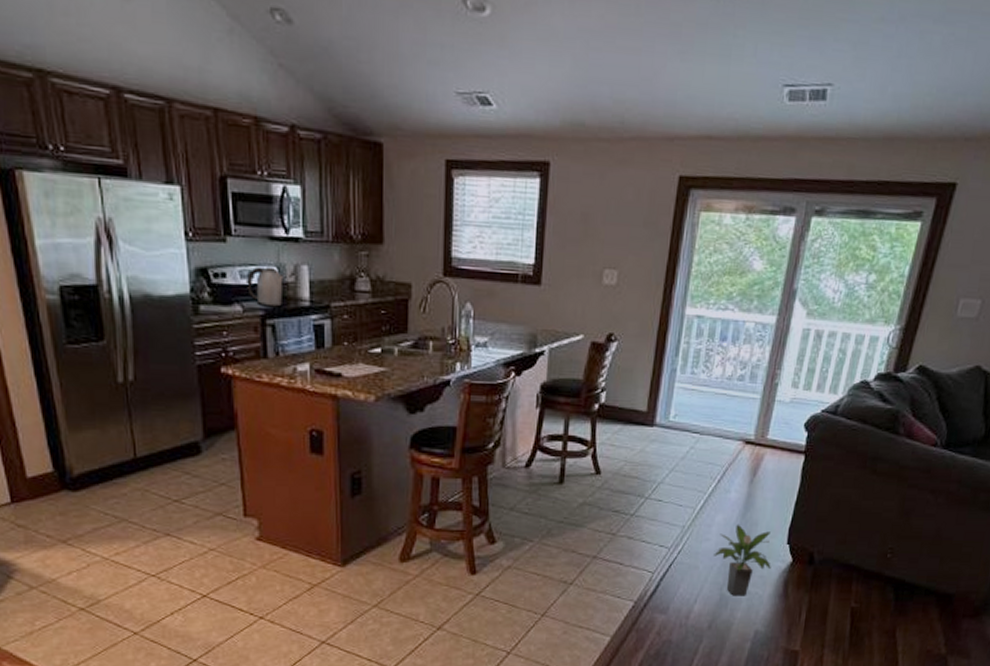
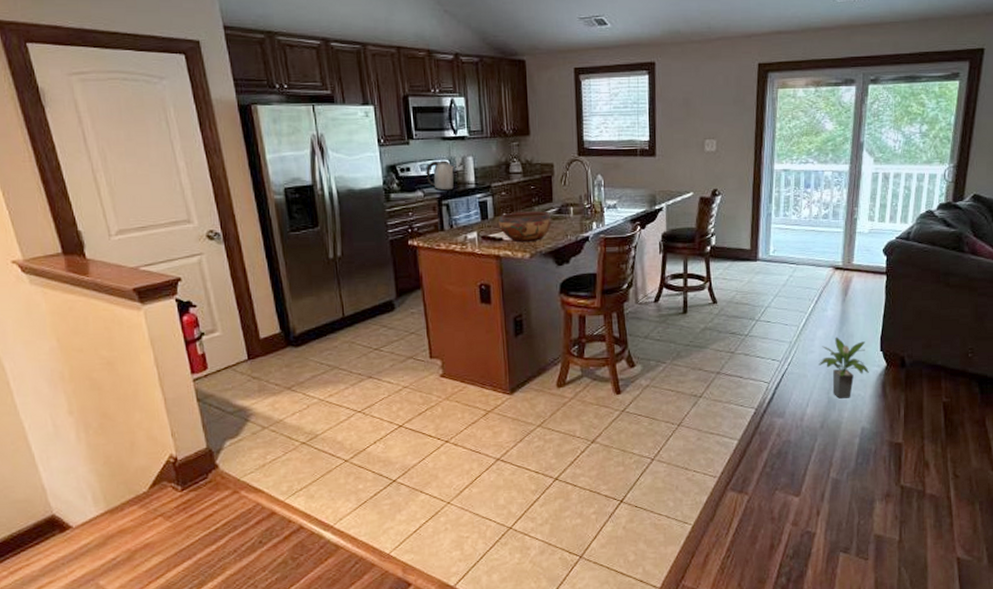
decorative bowl: none [338,341,406,382] -> present [499,211,552,243]

